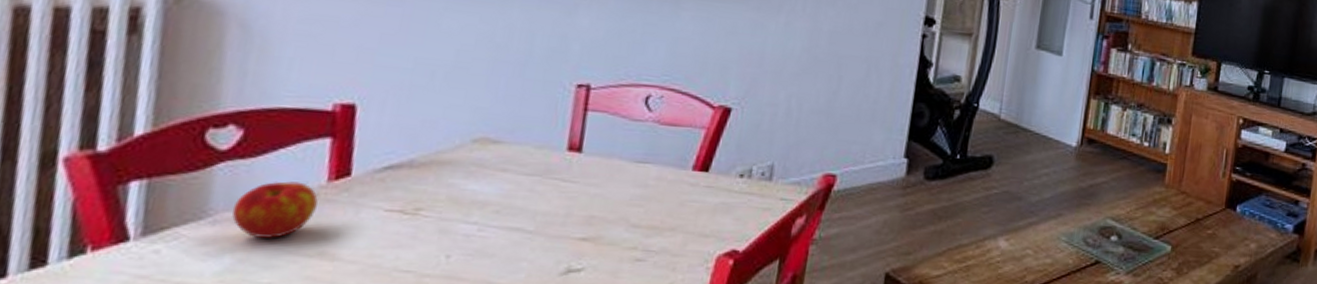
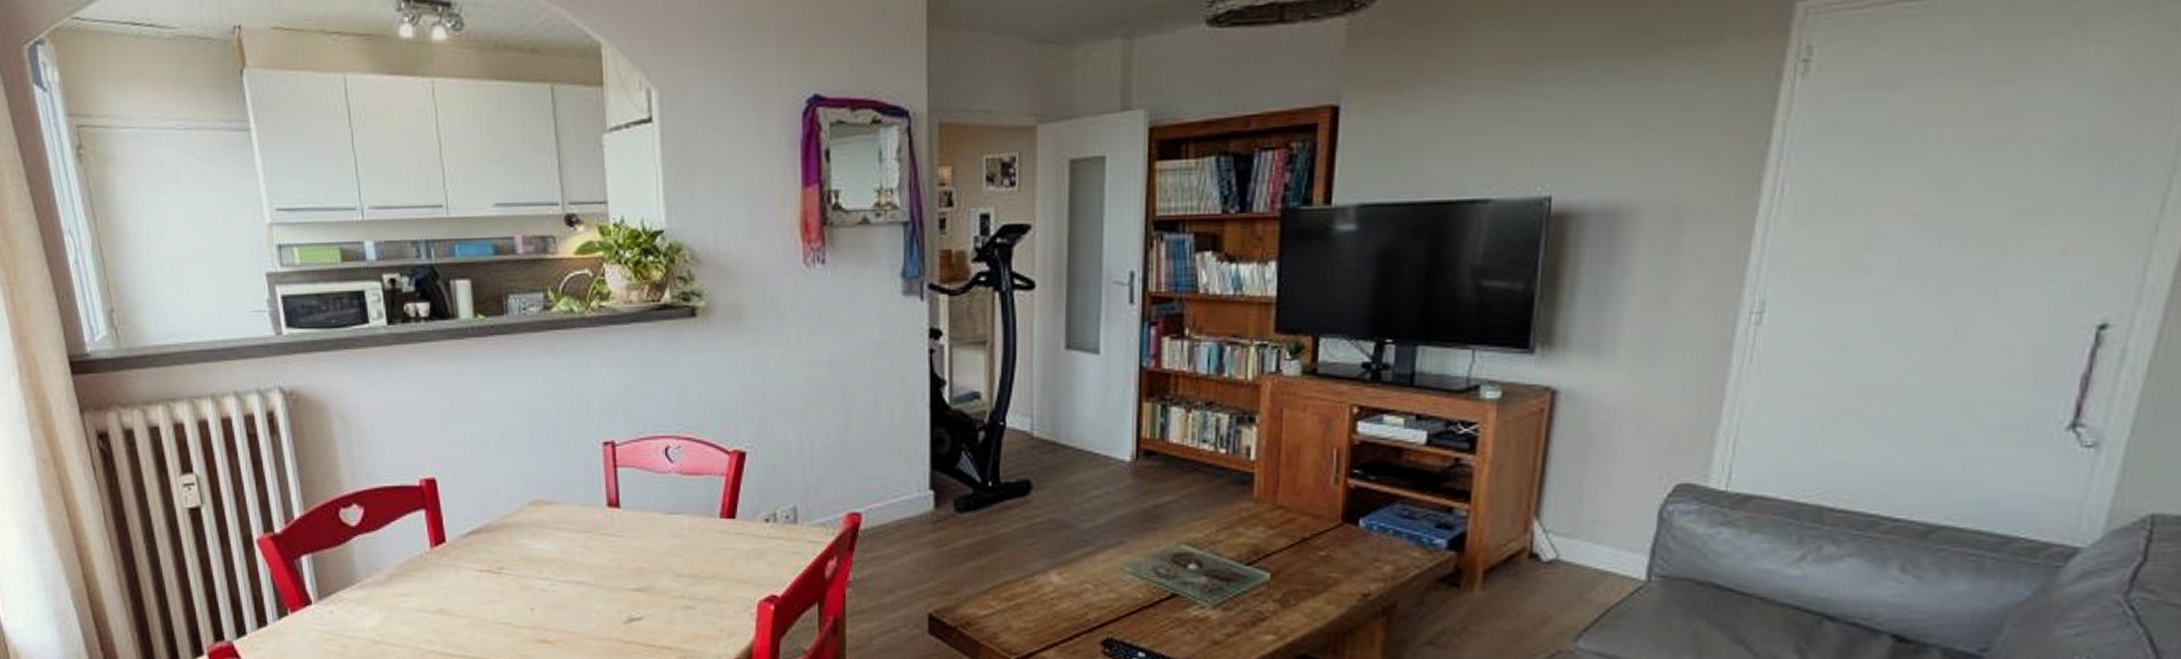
apple: present [231,181,318,238] -> none [371,549,428,598]

